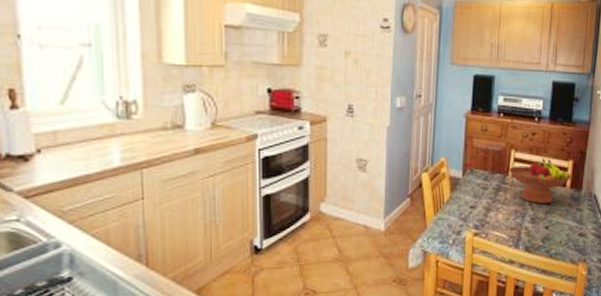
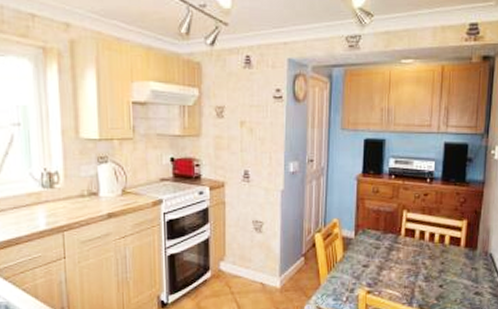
fruit bowl: present [508,158,572,203] -> none [400,218,467,262]

